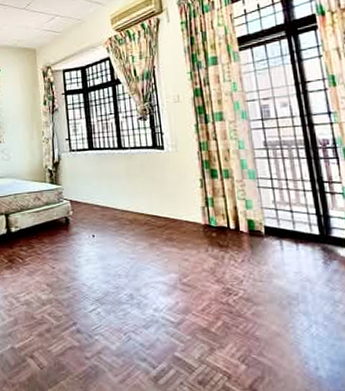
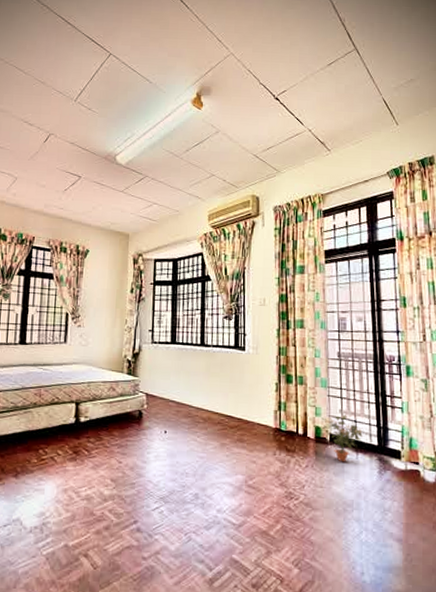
potted plant: none [254,205,301,255] -> present [322,415,363,462]

